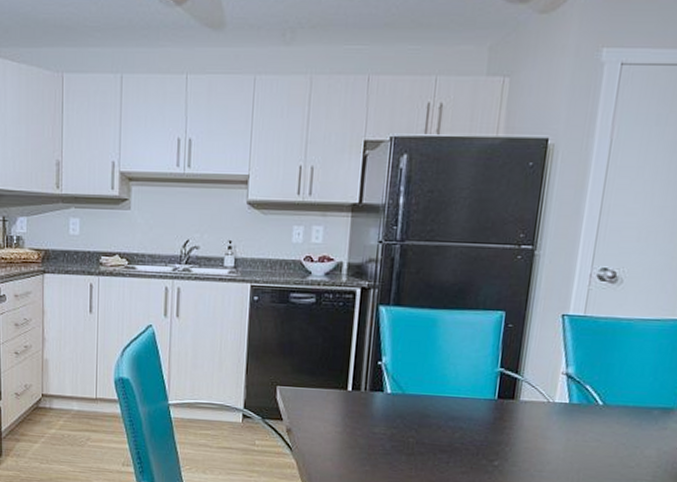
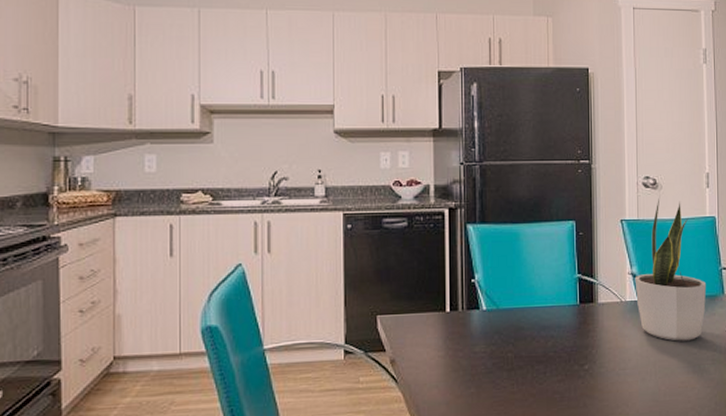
potted plant: none [567,288,662,453] -> present [634,193,707,341]

